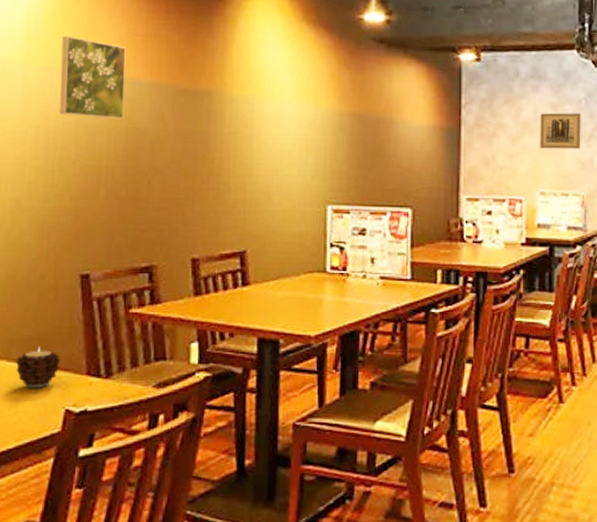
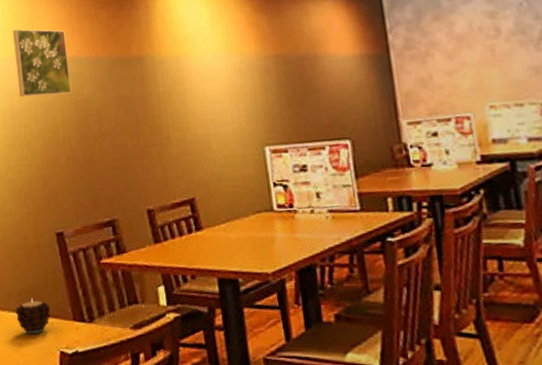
wall art: present [540,112,581,149] -> none [476,16,531,61]

